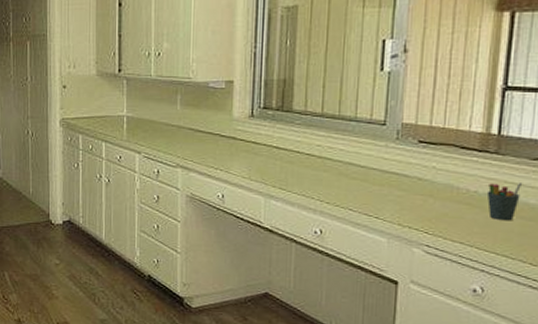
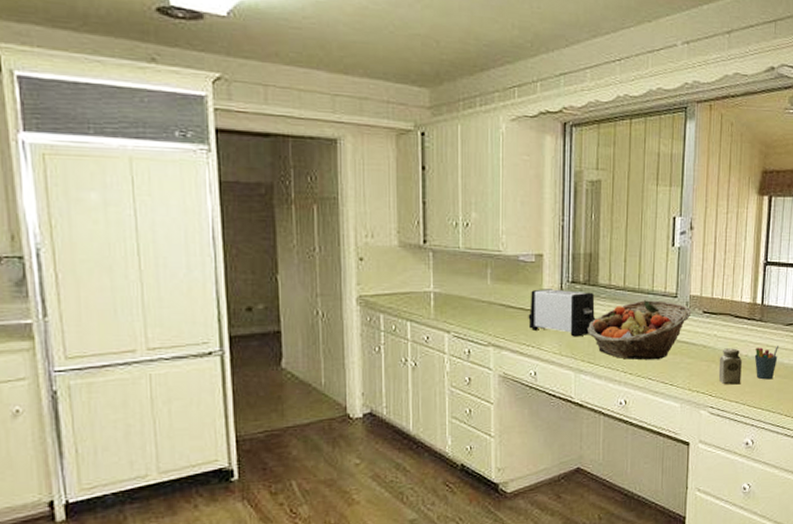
toaster: none [217,114,289,163] -> present [528,289,596,337]
fruit basket: none [280,127,404,191] -> present [588,300,692,361]
salt shaker: none [437,182,470,224] -> present [718,348,742,385]

